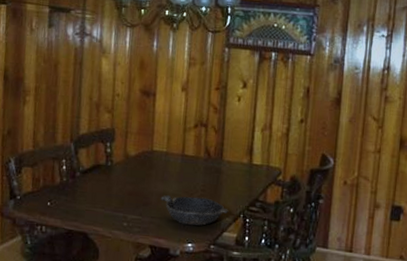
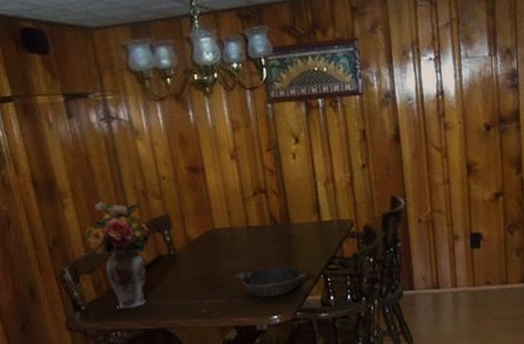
flower arrangement: none [37,104,95,208] -> present [85,201,150,309]

